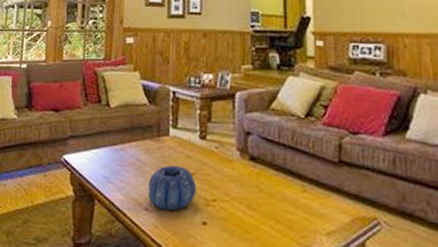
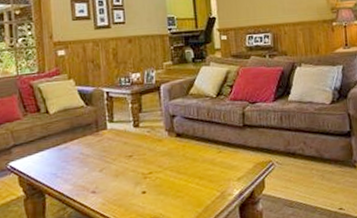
decorative bowl: present [148,165,196,211] -> none [93,152,135,189]

